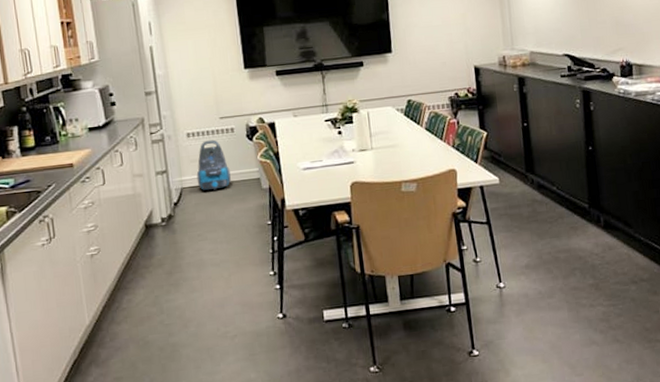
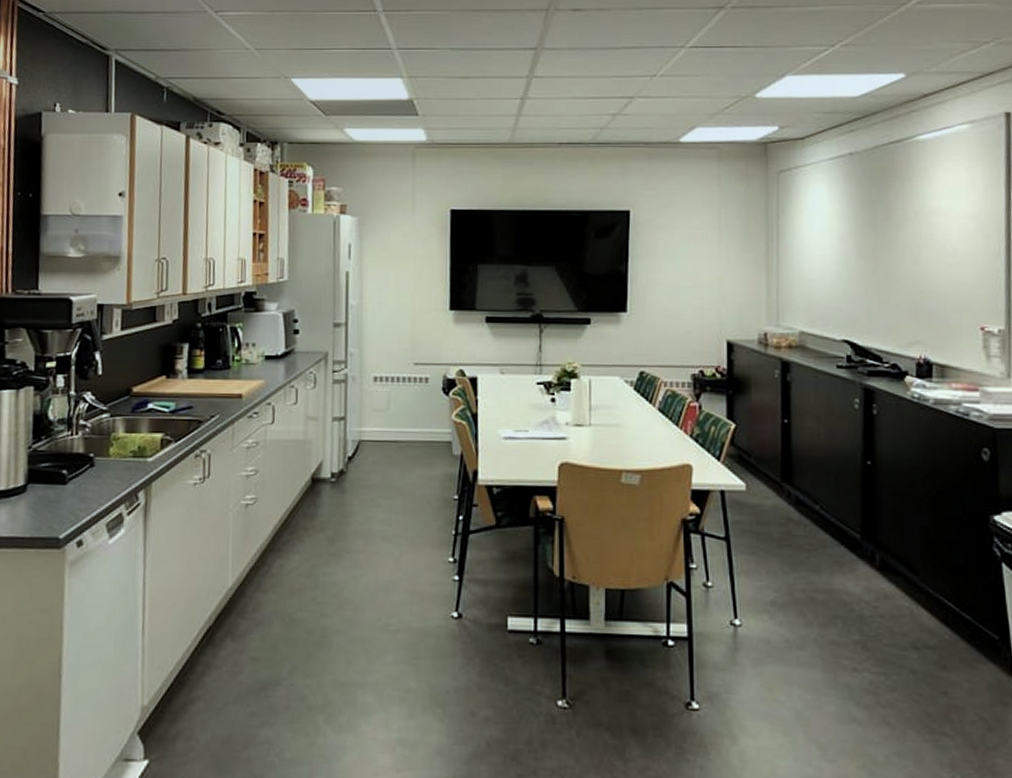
vacuum cleaner: present [196,139,231,190] -> none [378,388,418,448]

